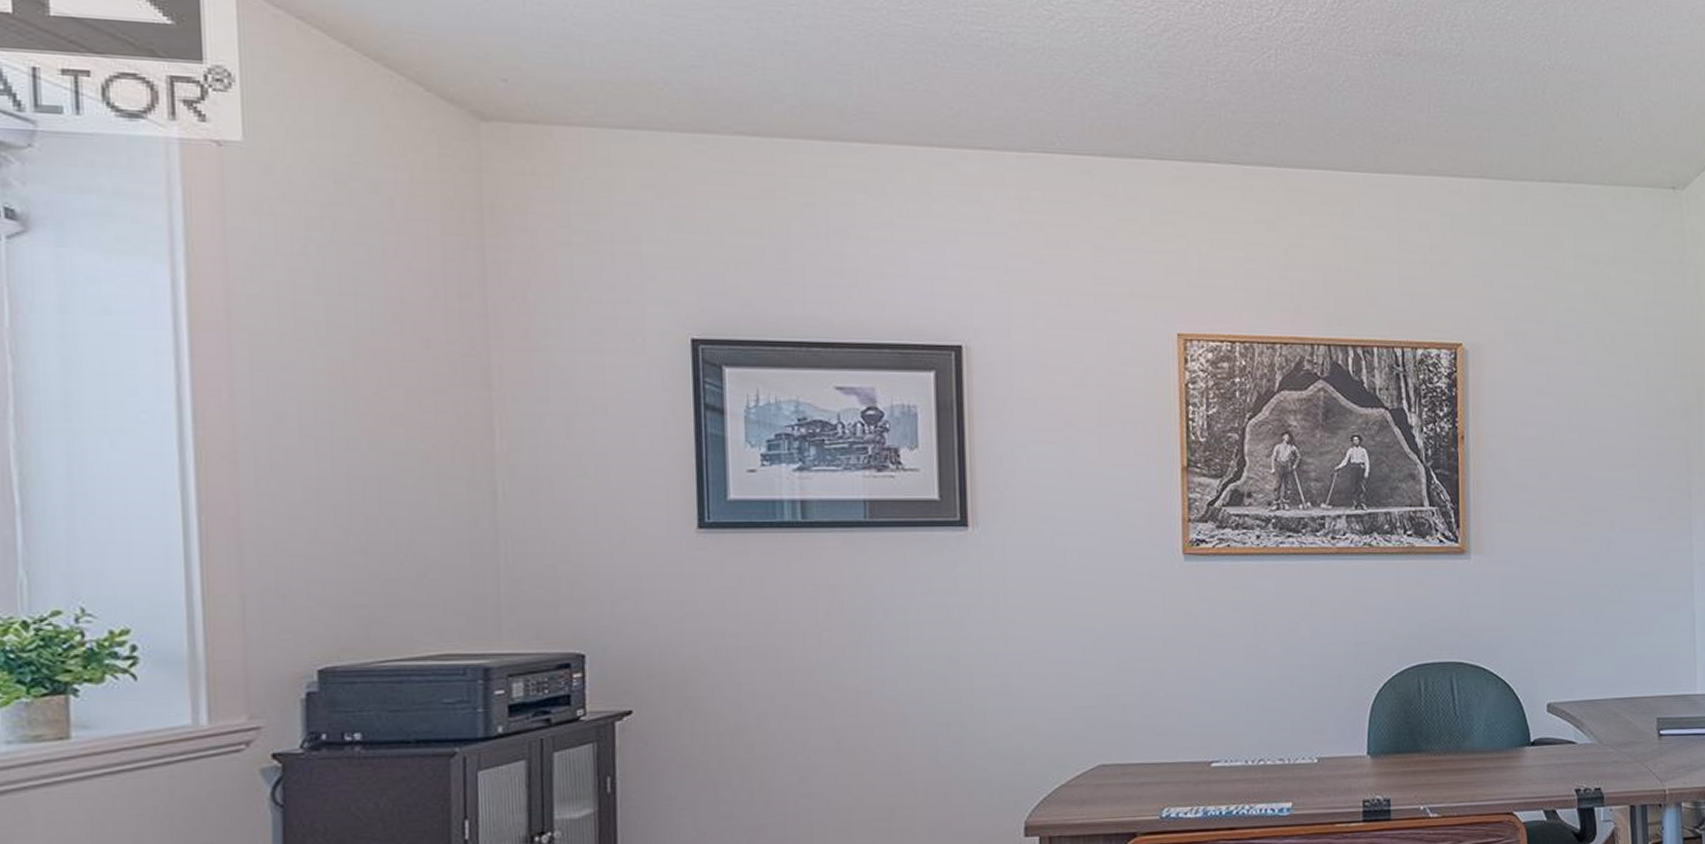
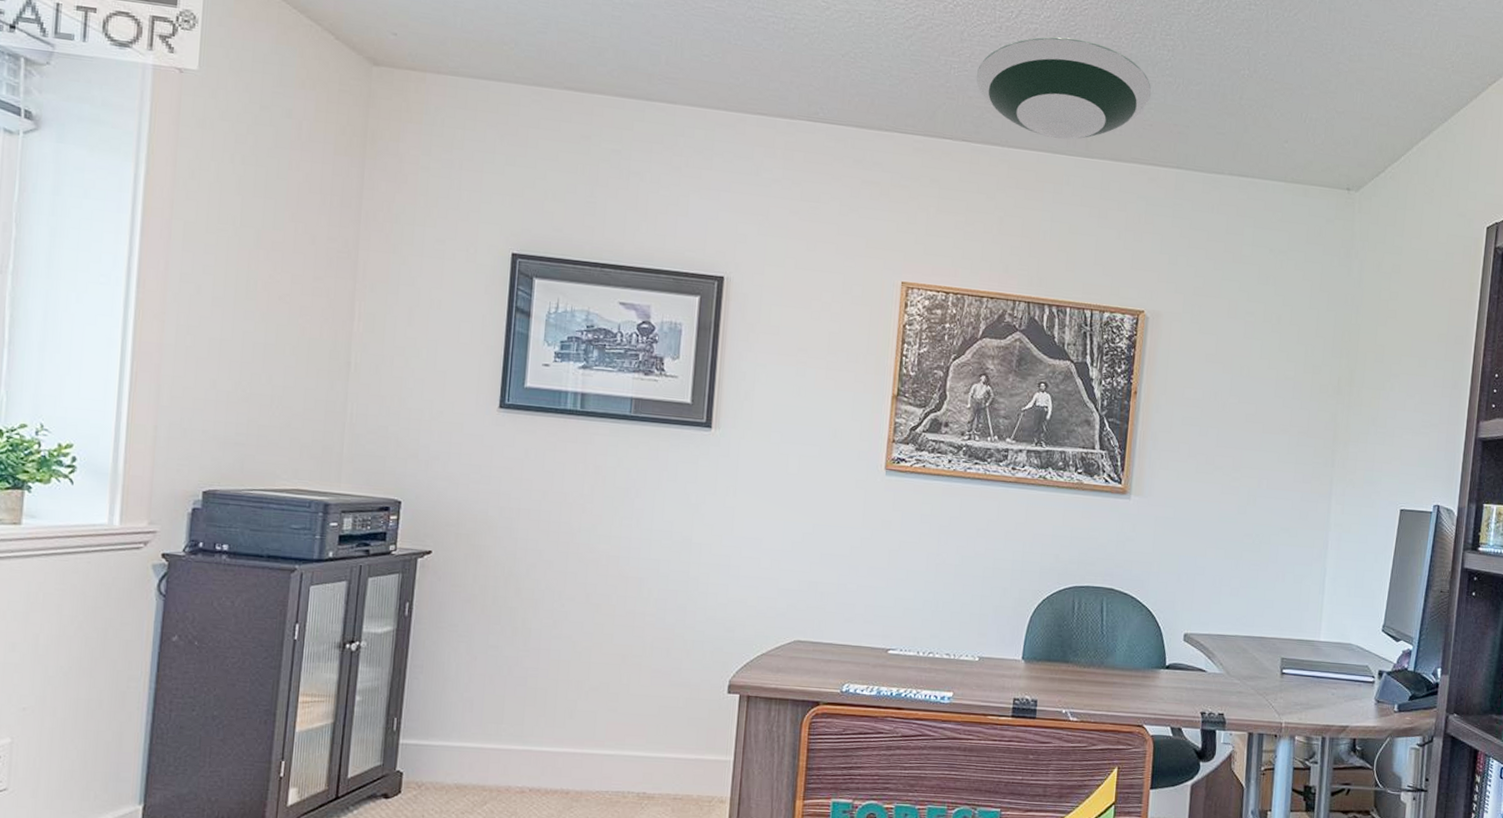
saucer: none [1238,35,1443,154] -> present [976,36,1152,140]

